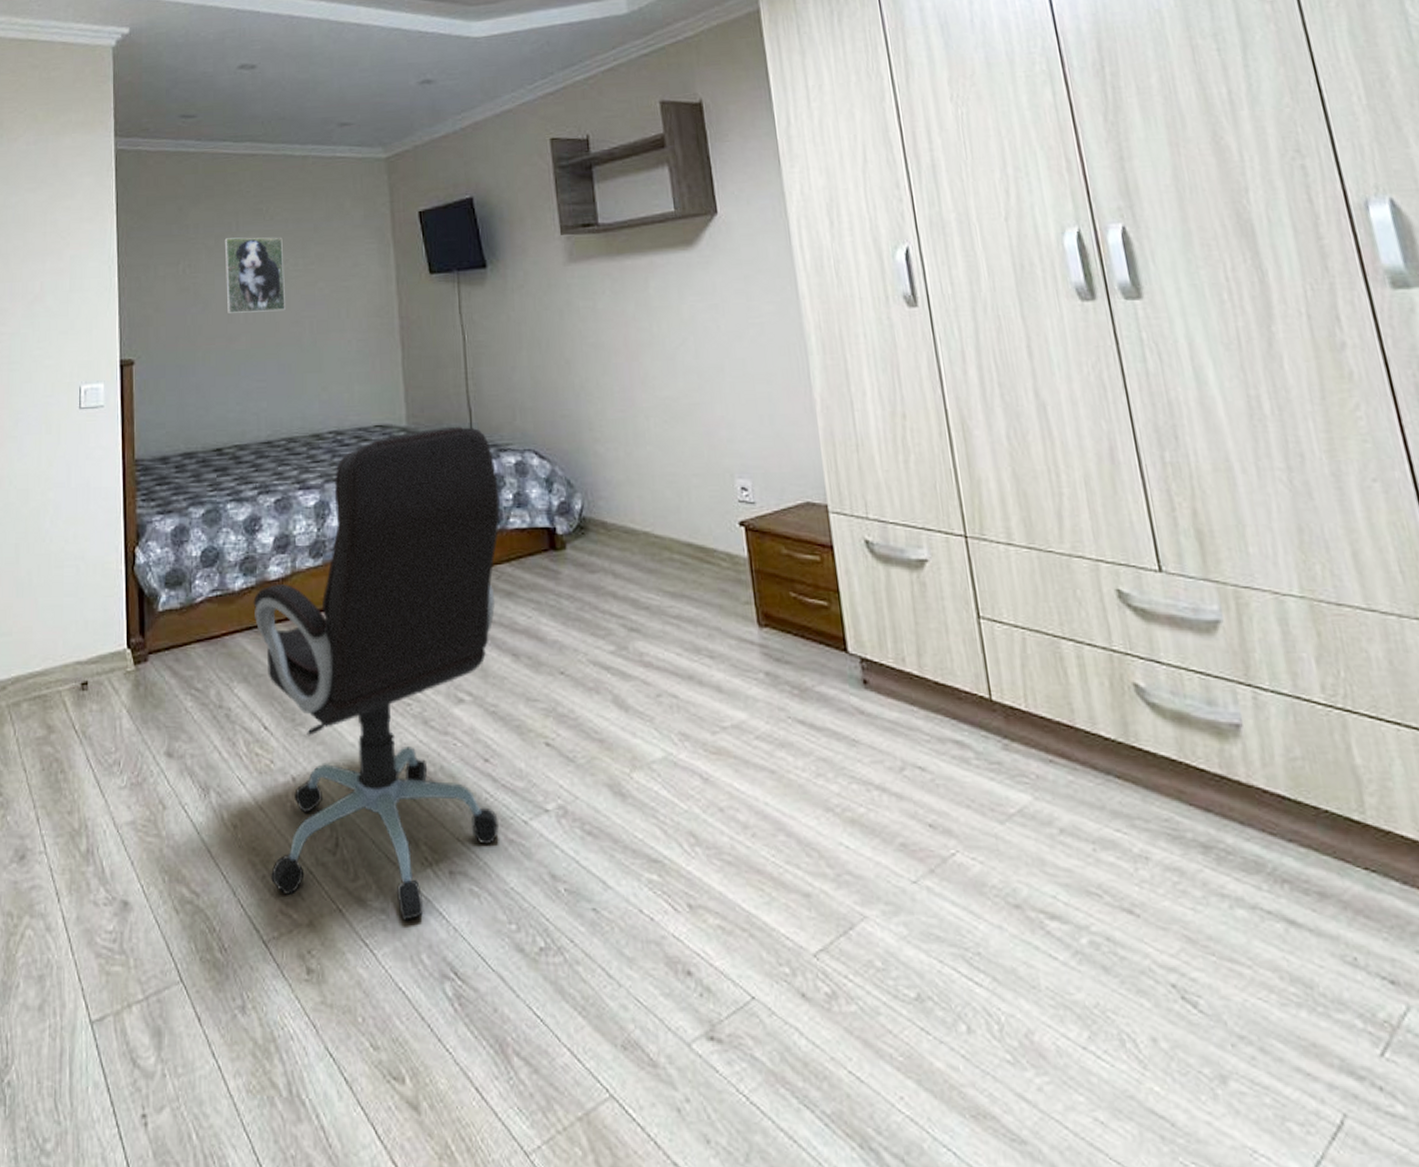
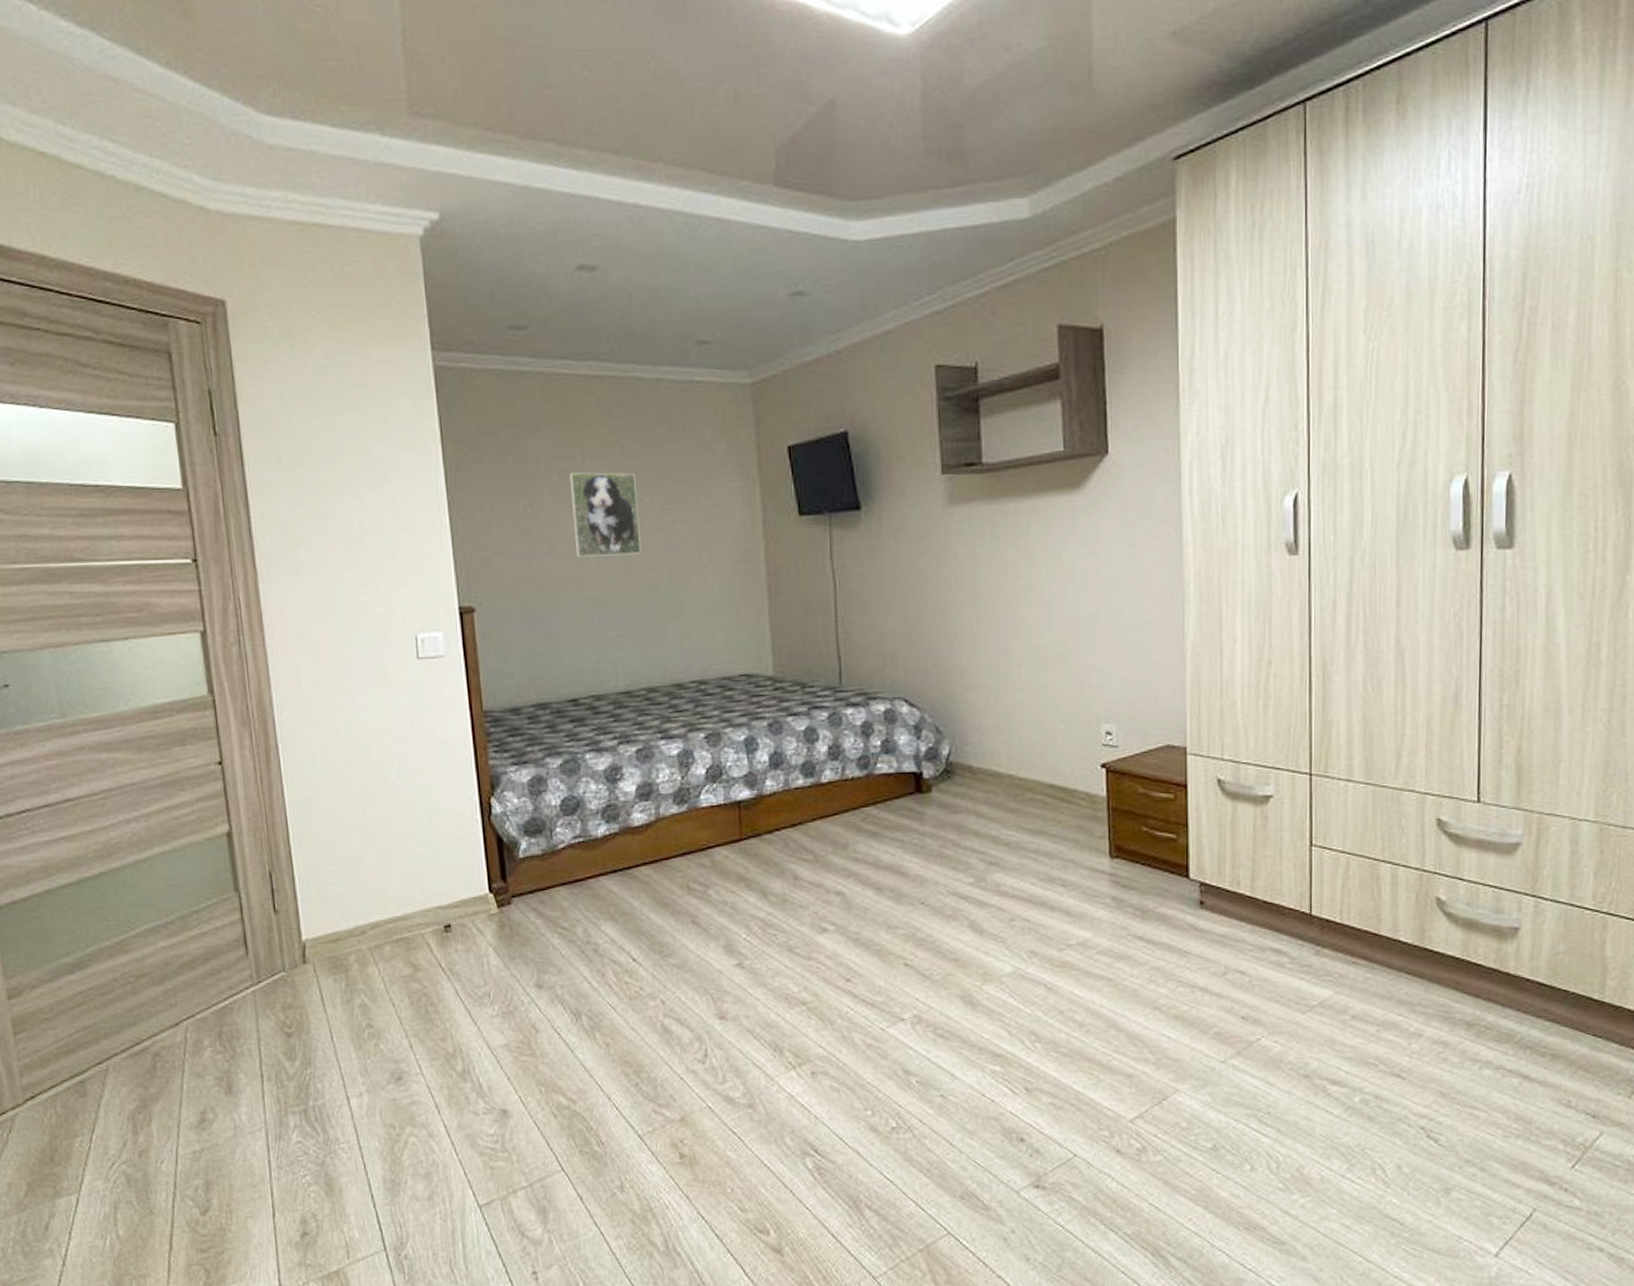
office chair: present [253,426,501,921] -> none [617,674,869,1113]

